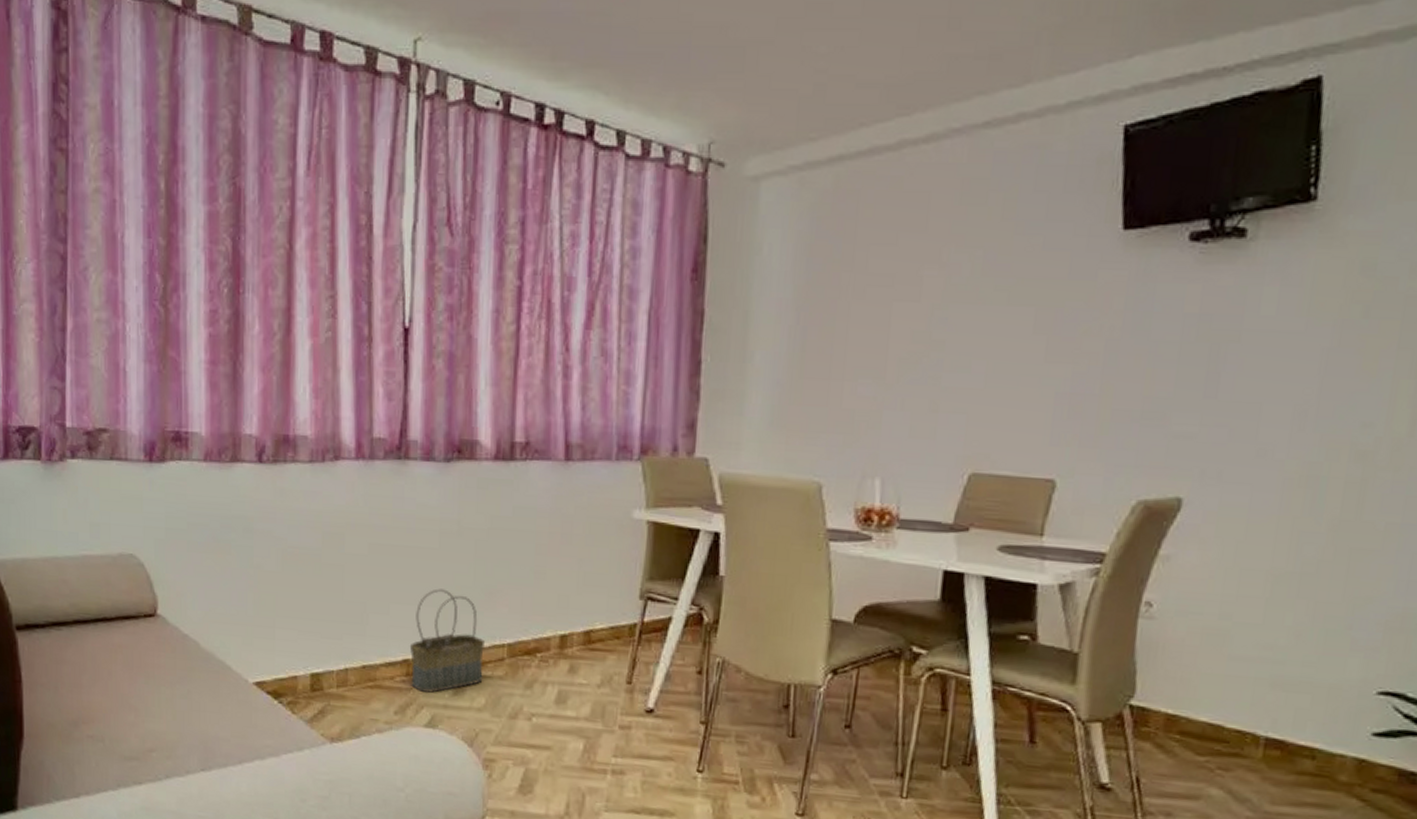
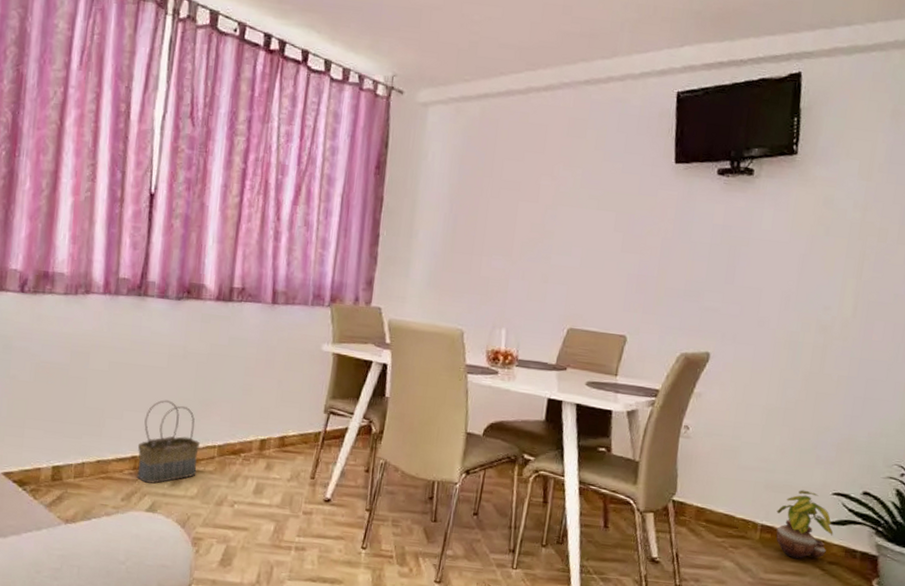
potted plant: none [1288,688,1380,786] -> present [776,490,834,560]

